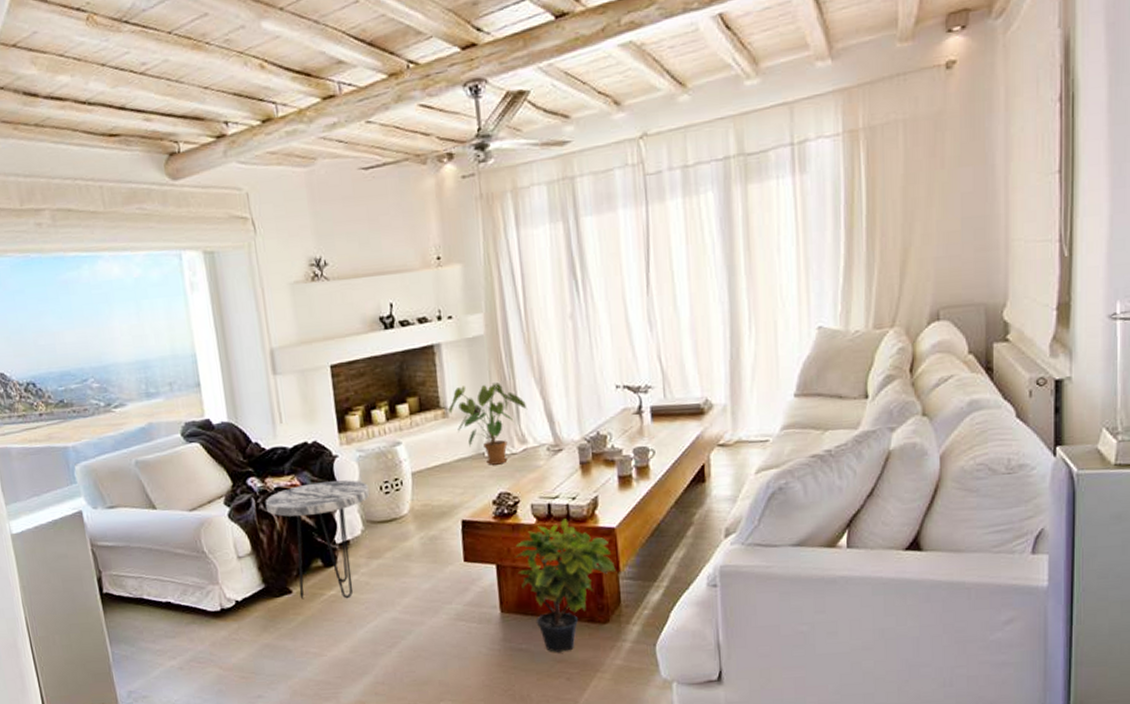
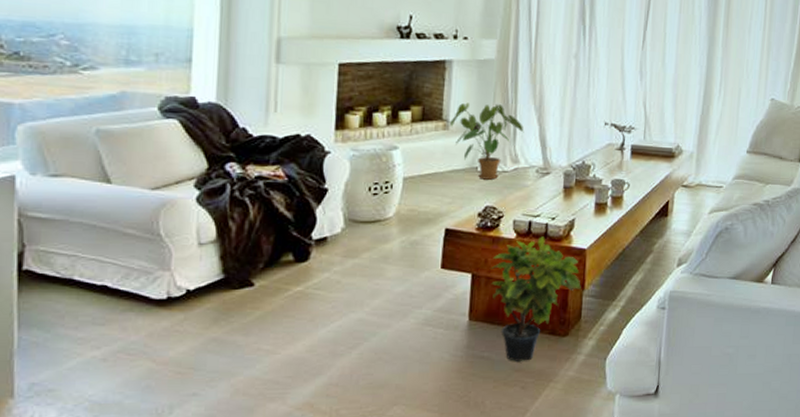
side table: present [265,480,370,599] -> none [241,176,358,296]

